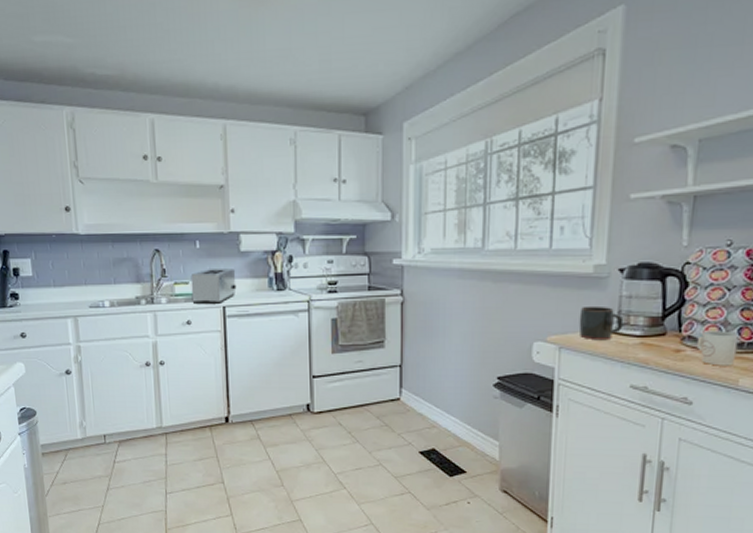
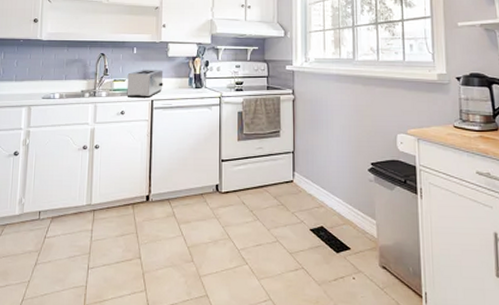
mug: present [578,305,624,341] -> none [430,105,465,134]

